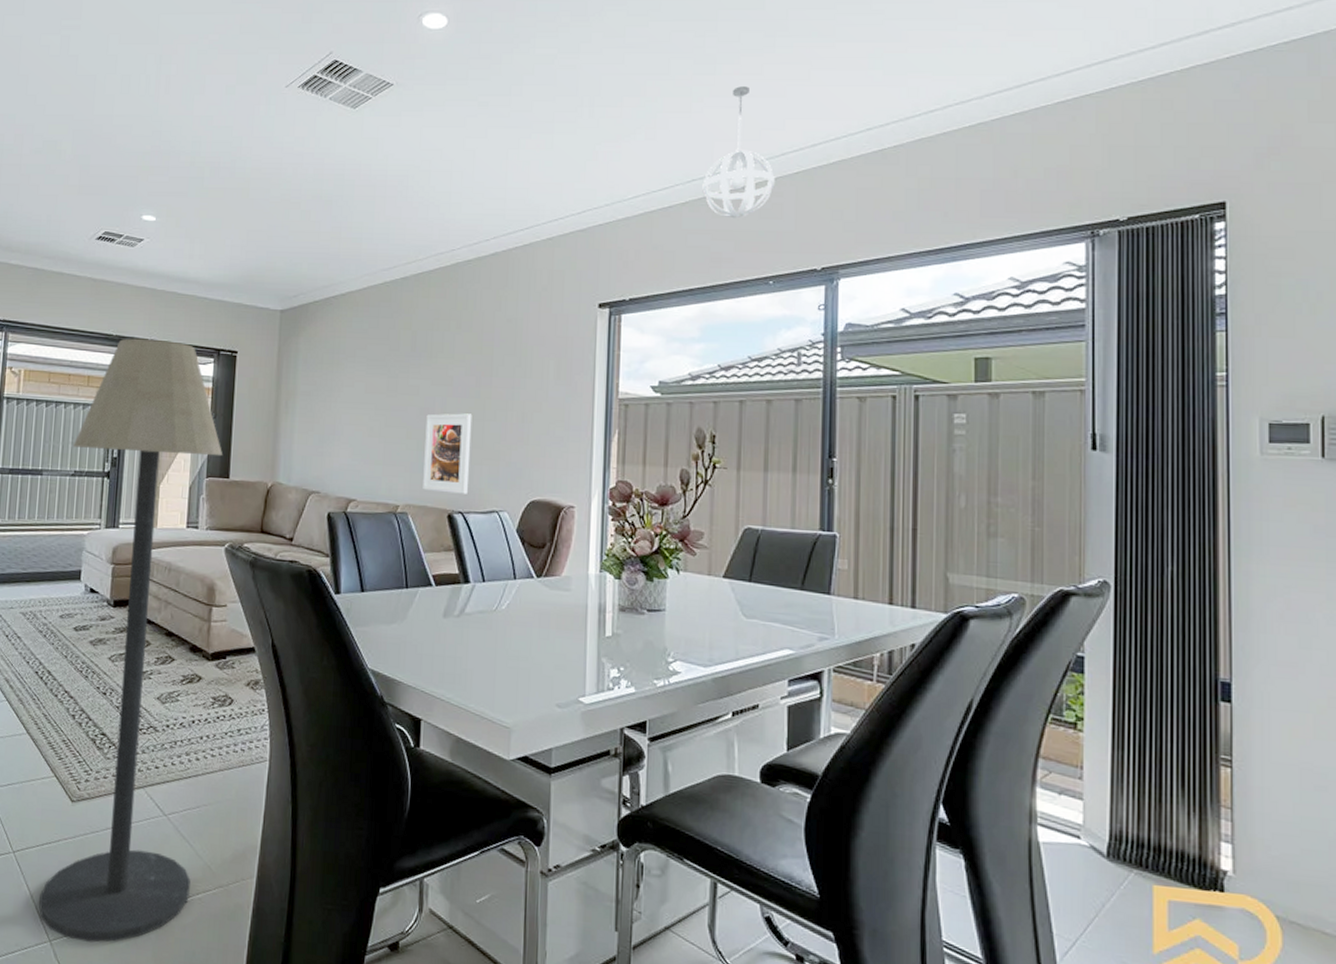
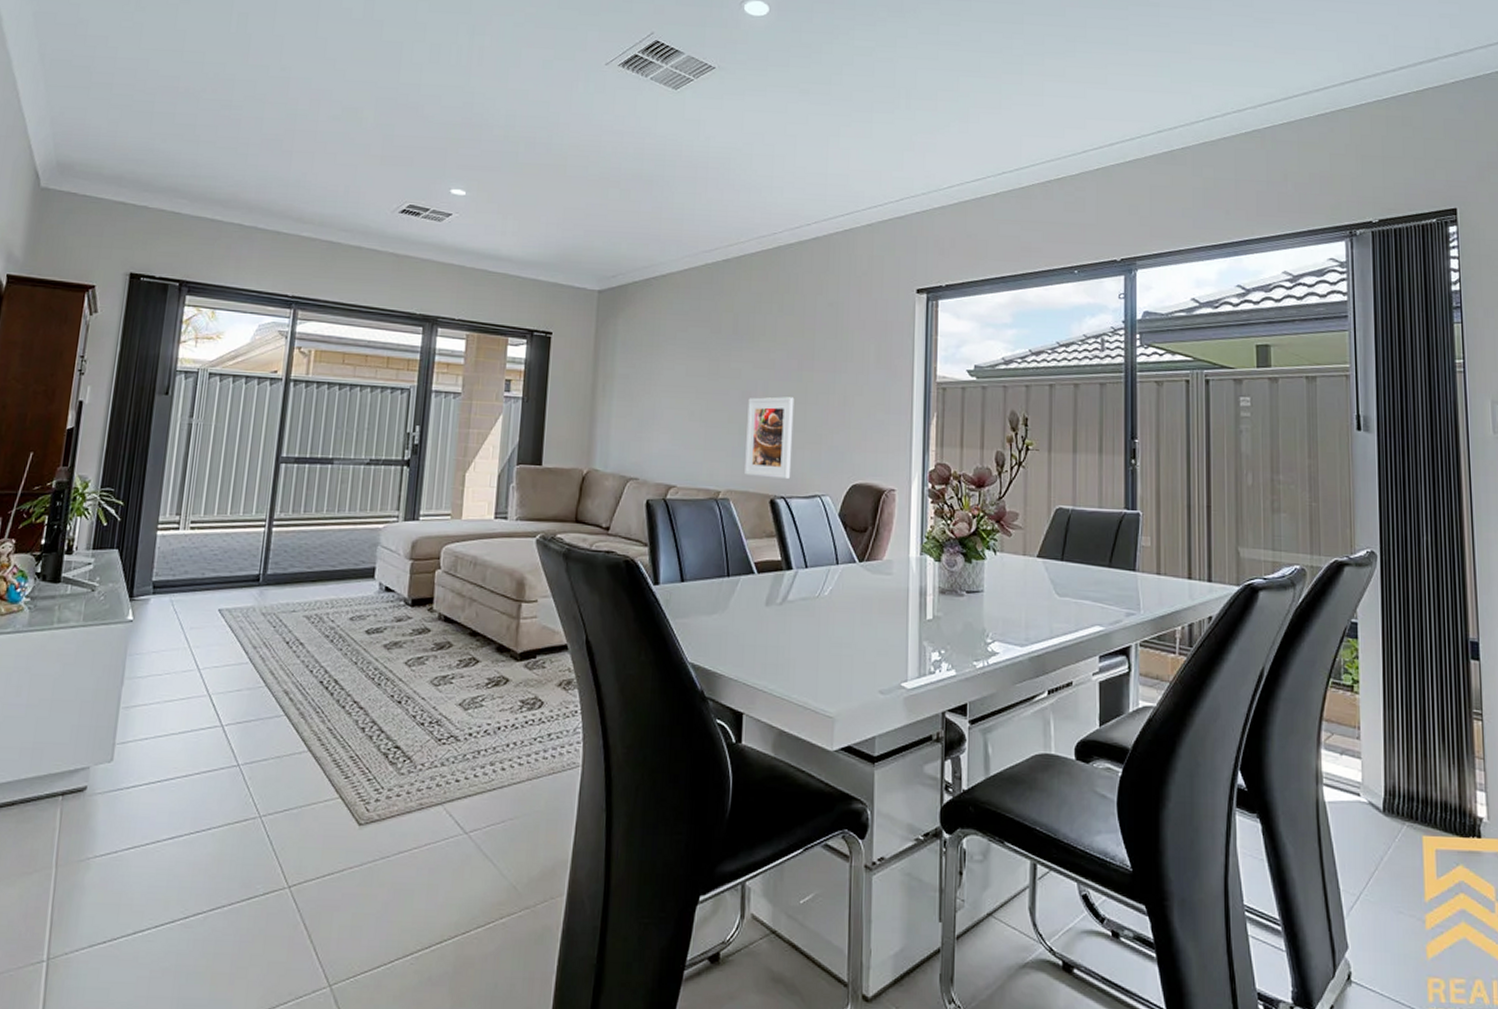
floor lamp: present [39,338,222,943] -> none [318,317,535,983]
pendant light: present [702,86,775,219] -> none [1012,86,1078,211]

